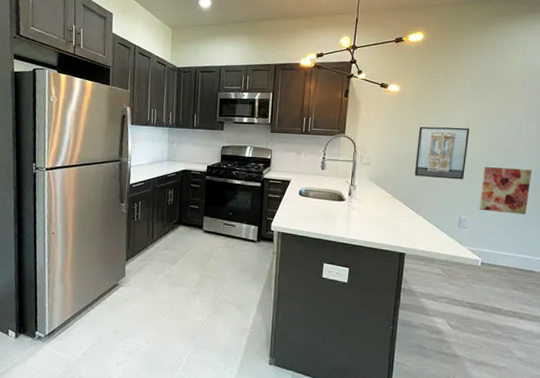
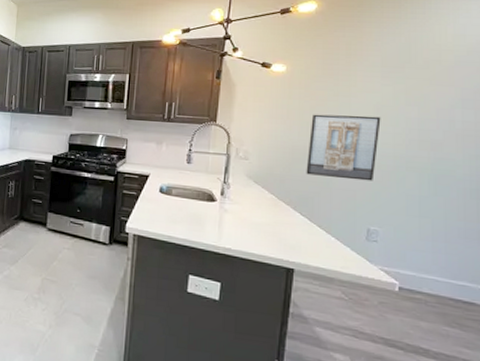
wall art: present [479,167,532,215] -> none [395,166,471,229]

